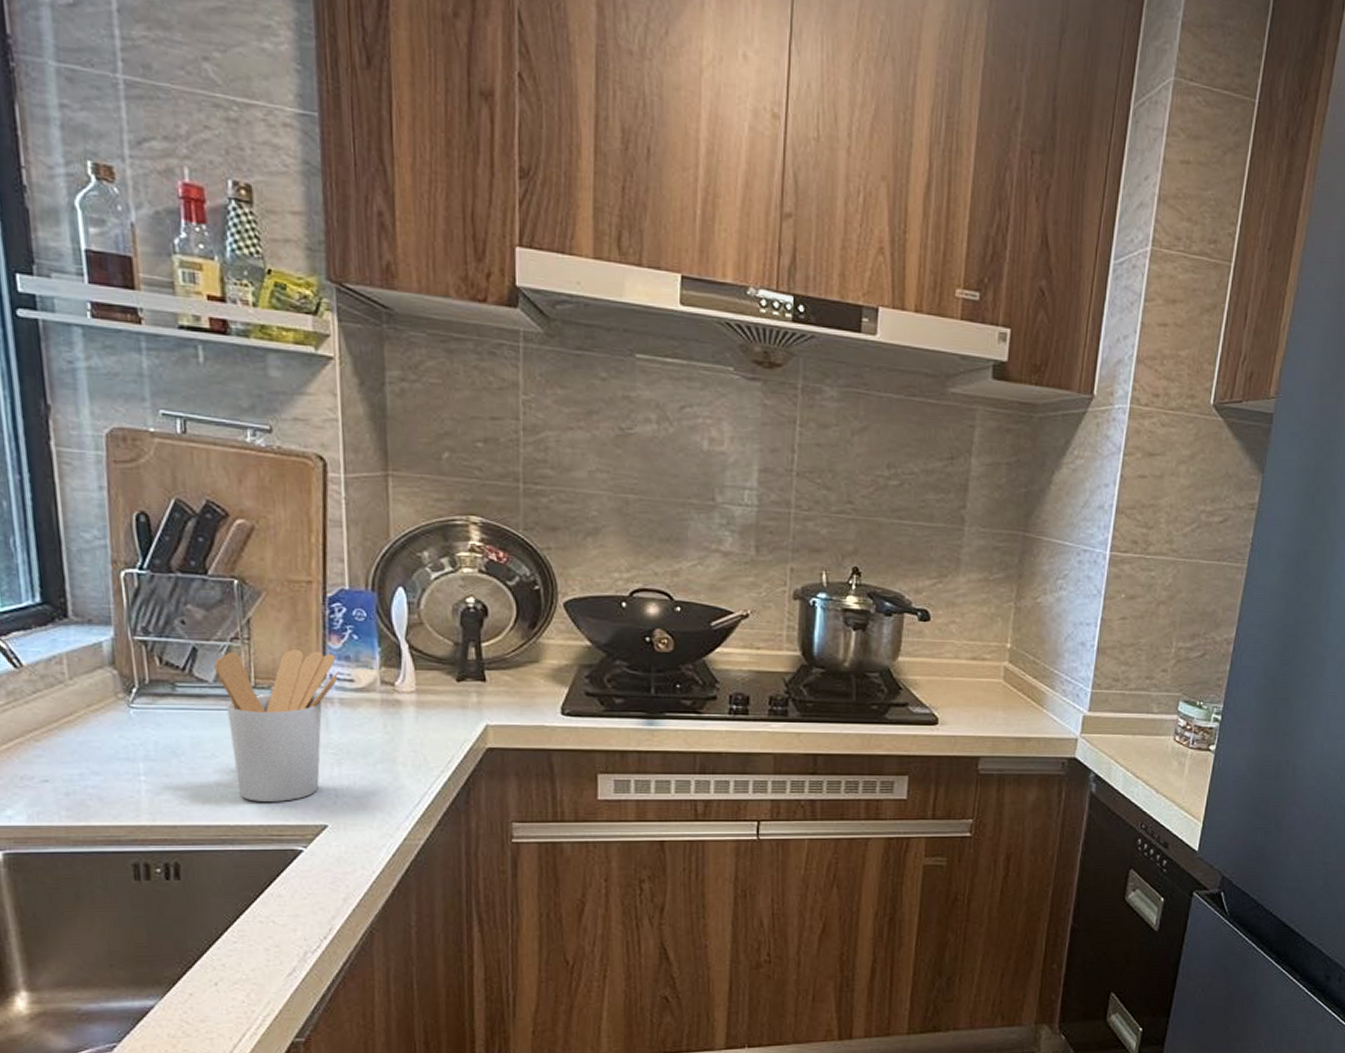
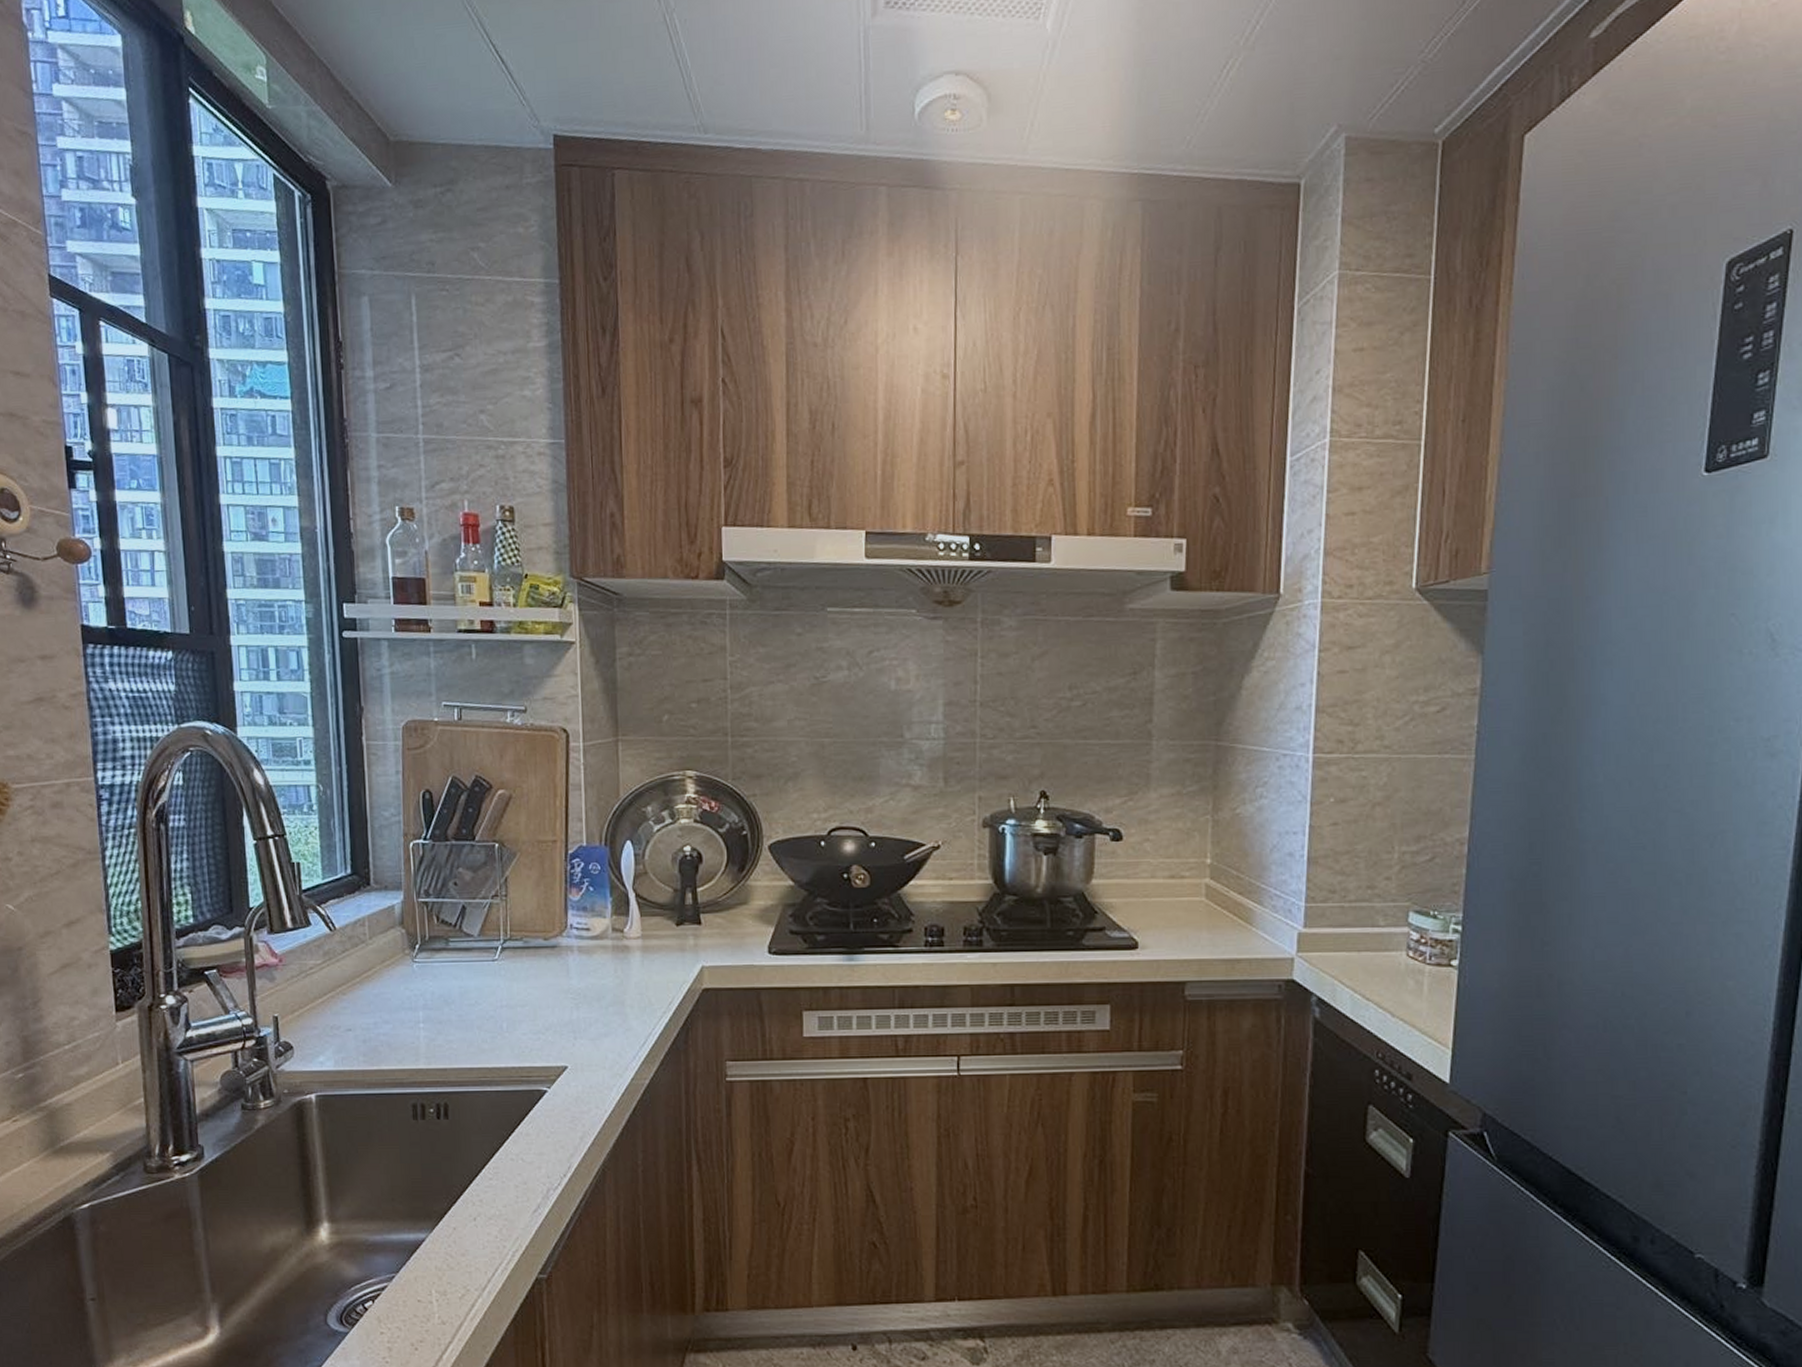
utensil holder: present [214,650,339,802] -> none [479,903,577,1045]

